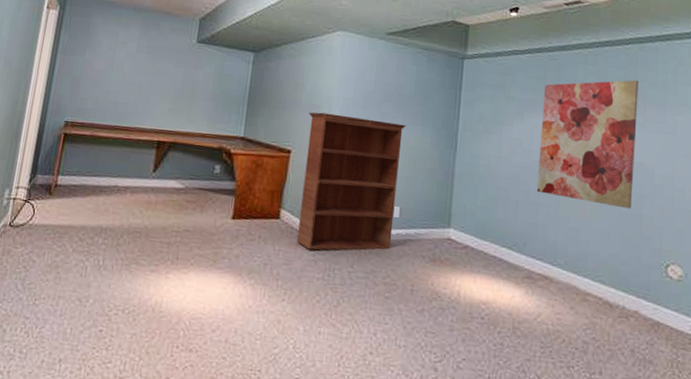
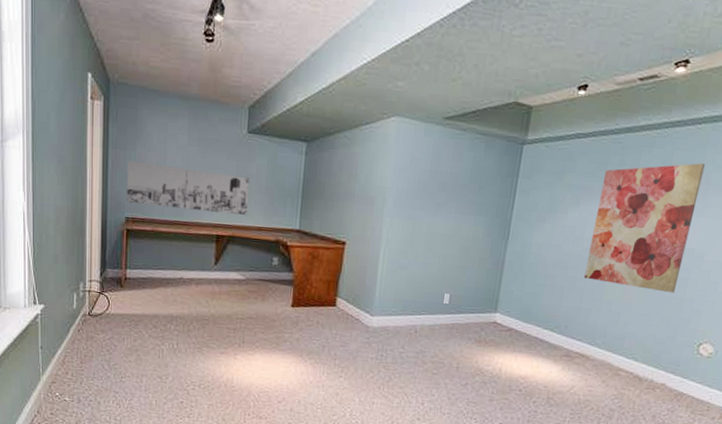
wall art: none [68,65,196,121] -> present [127,160,249,215]
bookcase: present [297,112,406,250] -> none [352,203,460,334]

